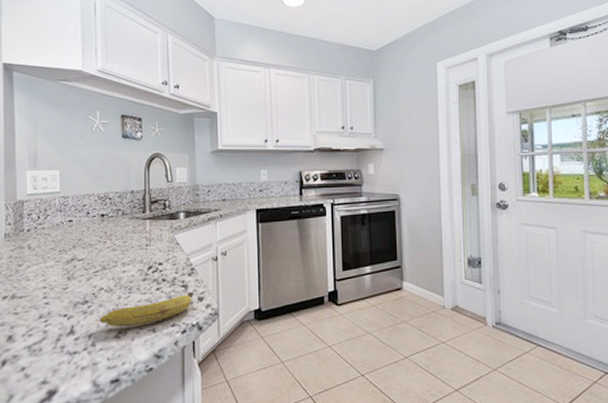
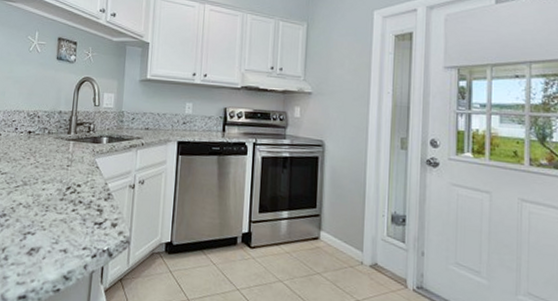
banana: present [100,290,197,327] -> none [15,215,112,245]

